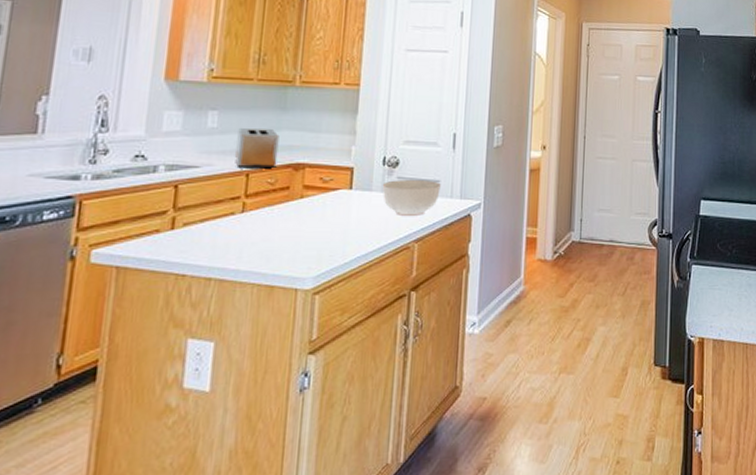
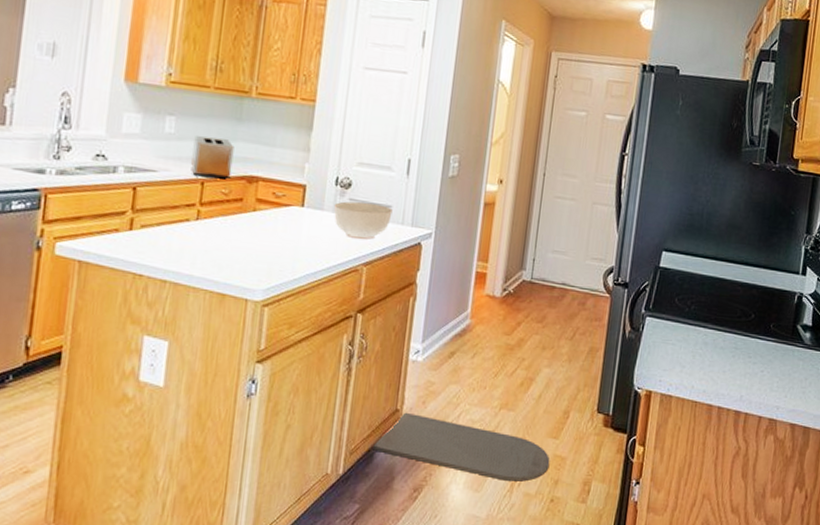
door mat: none [434,388,613,448] -> present [373,412,550,482]

